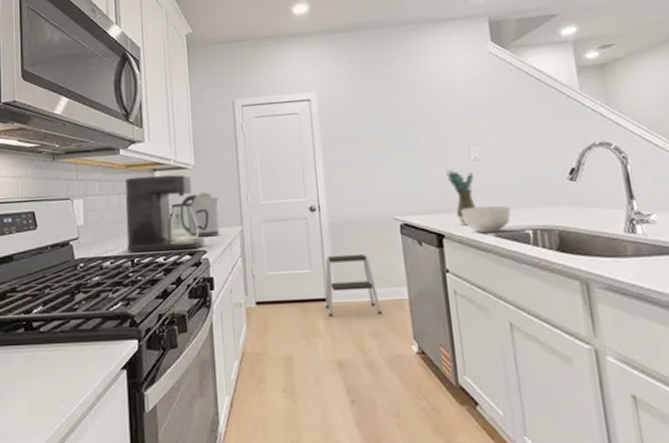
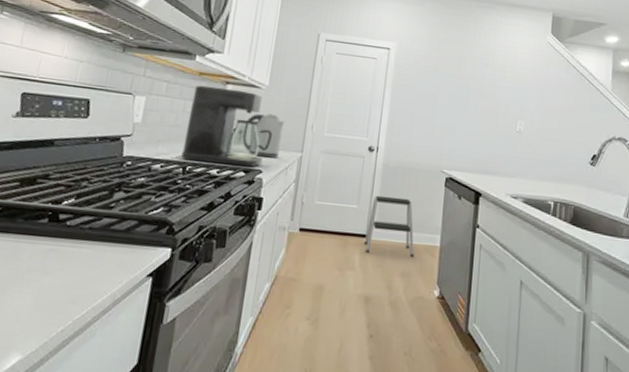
vase: present [446,169,476,226] -> none [493,136,515,189]
bowl: present [460,205,511,233] -> none [499,172,540,199]

